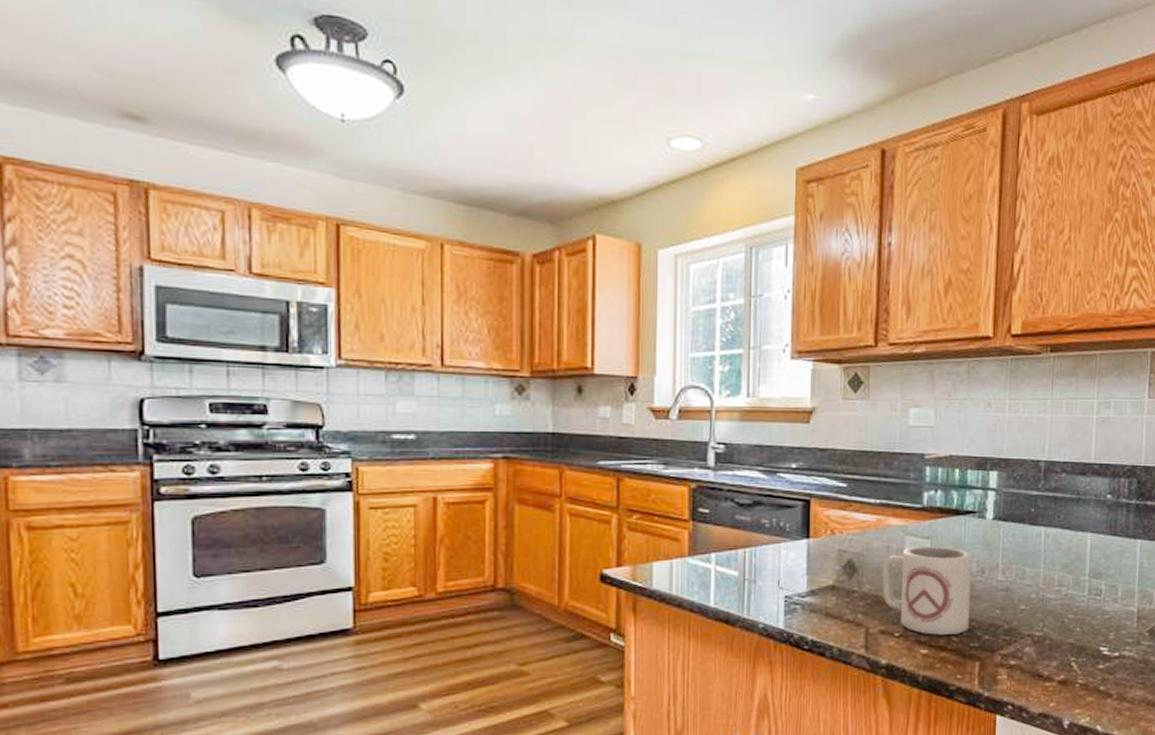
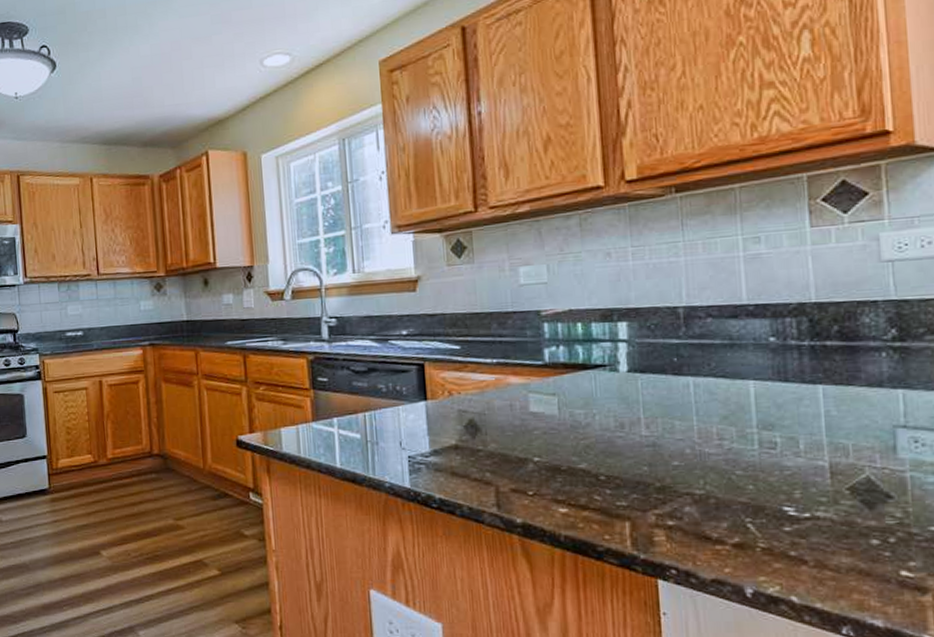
cup: present [881,545,972,635] -> none [505,401,613,494]

